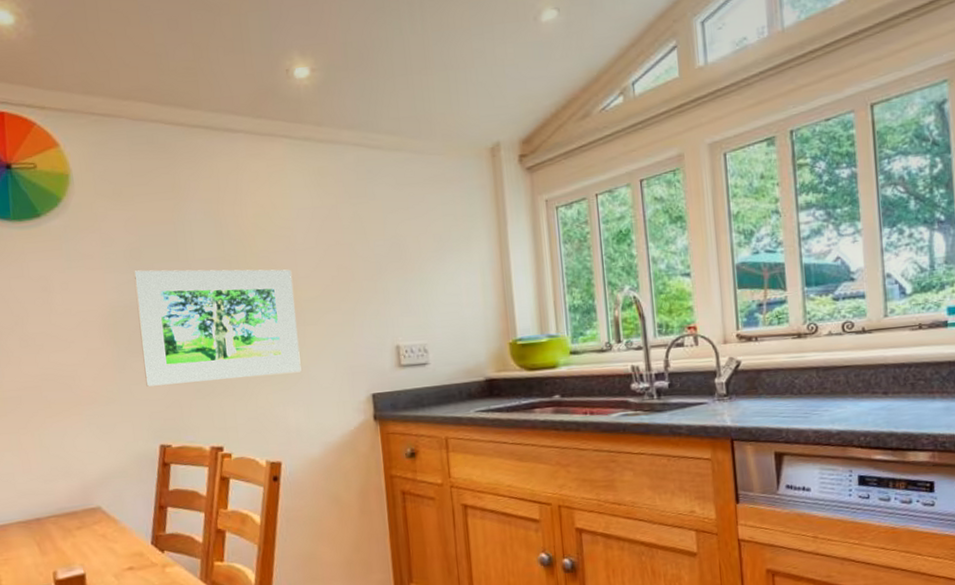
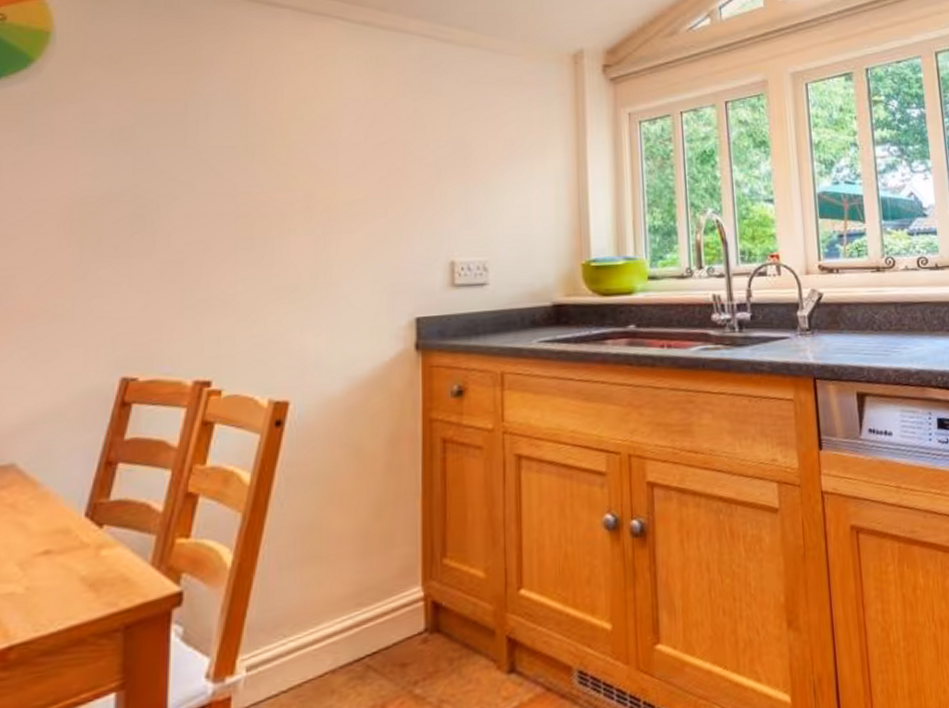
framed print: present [134,269,301,387] -> none [114,154,331,301]

